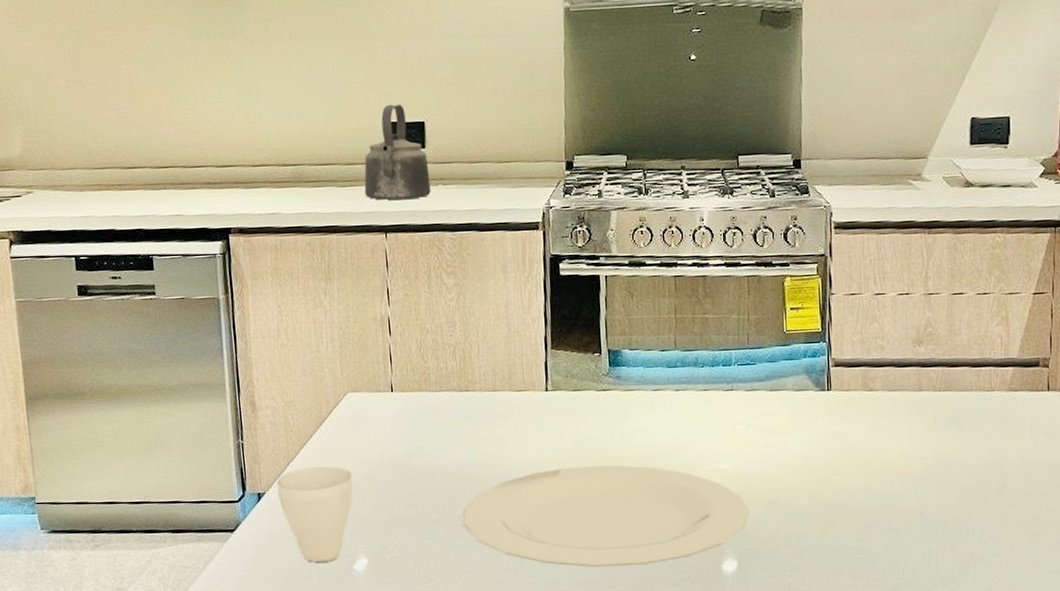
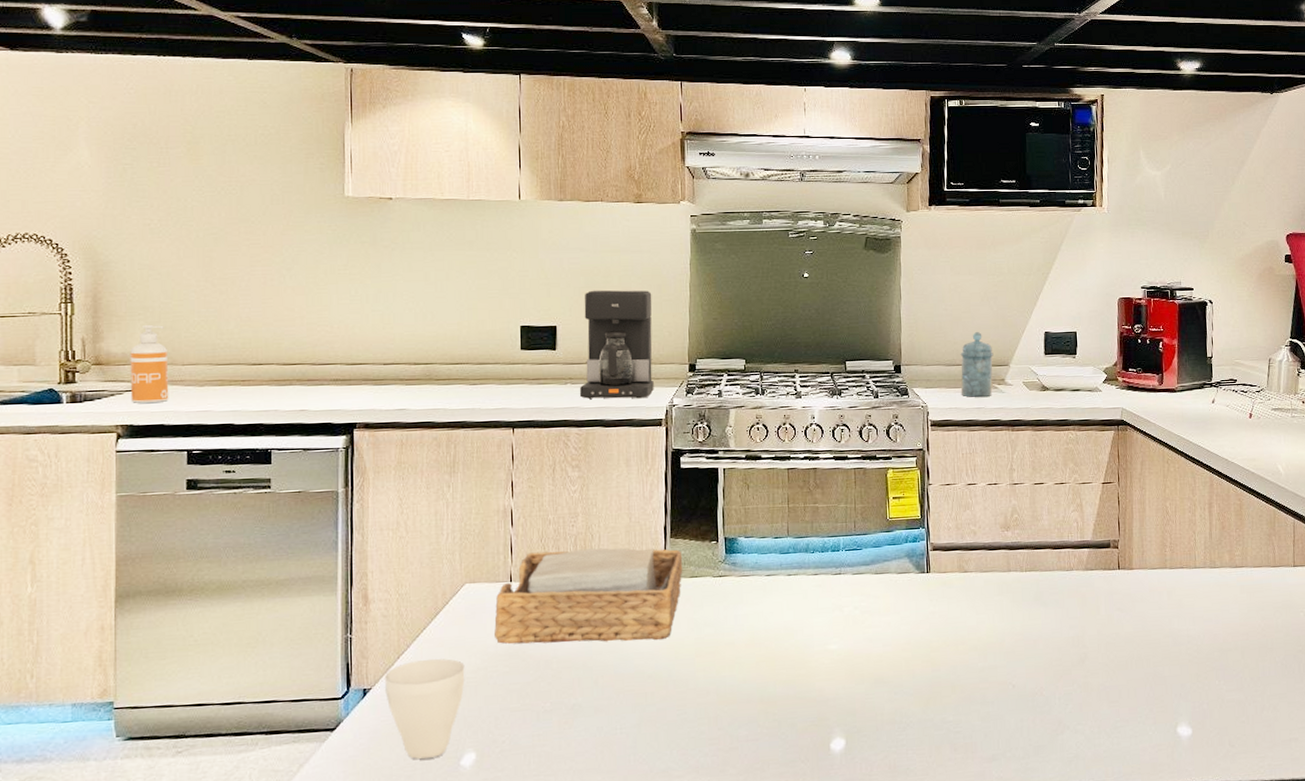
soap dispenser: none [12,128,53,209] -> present [130,325,169,403]
kettle: present [364,104,431,200] -> none [494,309,560,397]
napkin holder: none [378,358,566,455] -> present [494,548,683,644]
coffee maker: none [452,79,529,201] -> present [580,290,654,399]
plate: present [462,465,749,567] -> none [576,648,856,752]
canister: none [869,118,909,195] -> present [960,331,994,397]

